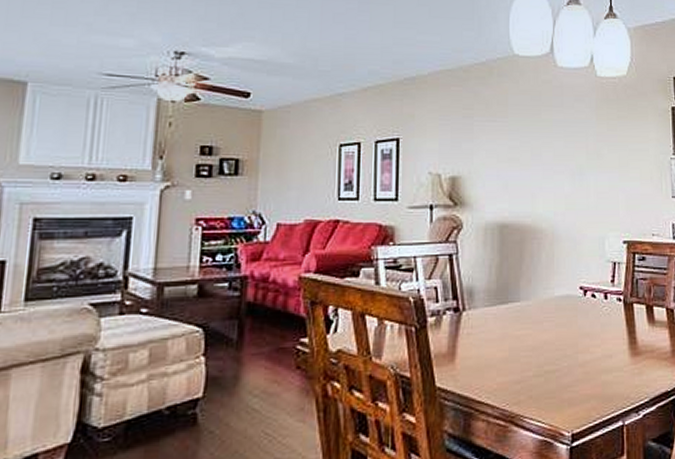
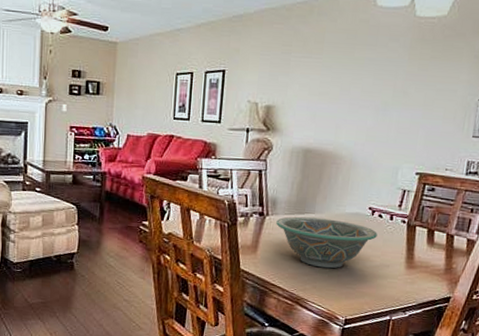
decorative bowl: none [476,306,593,370] -> present [276,216,377,269]

